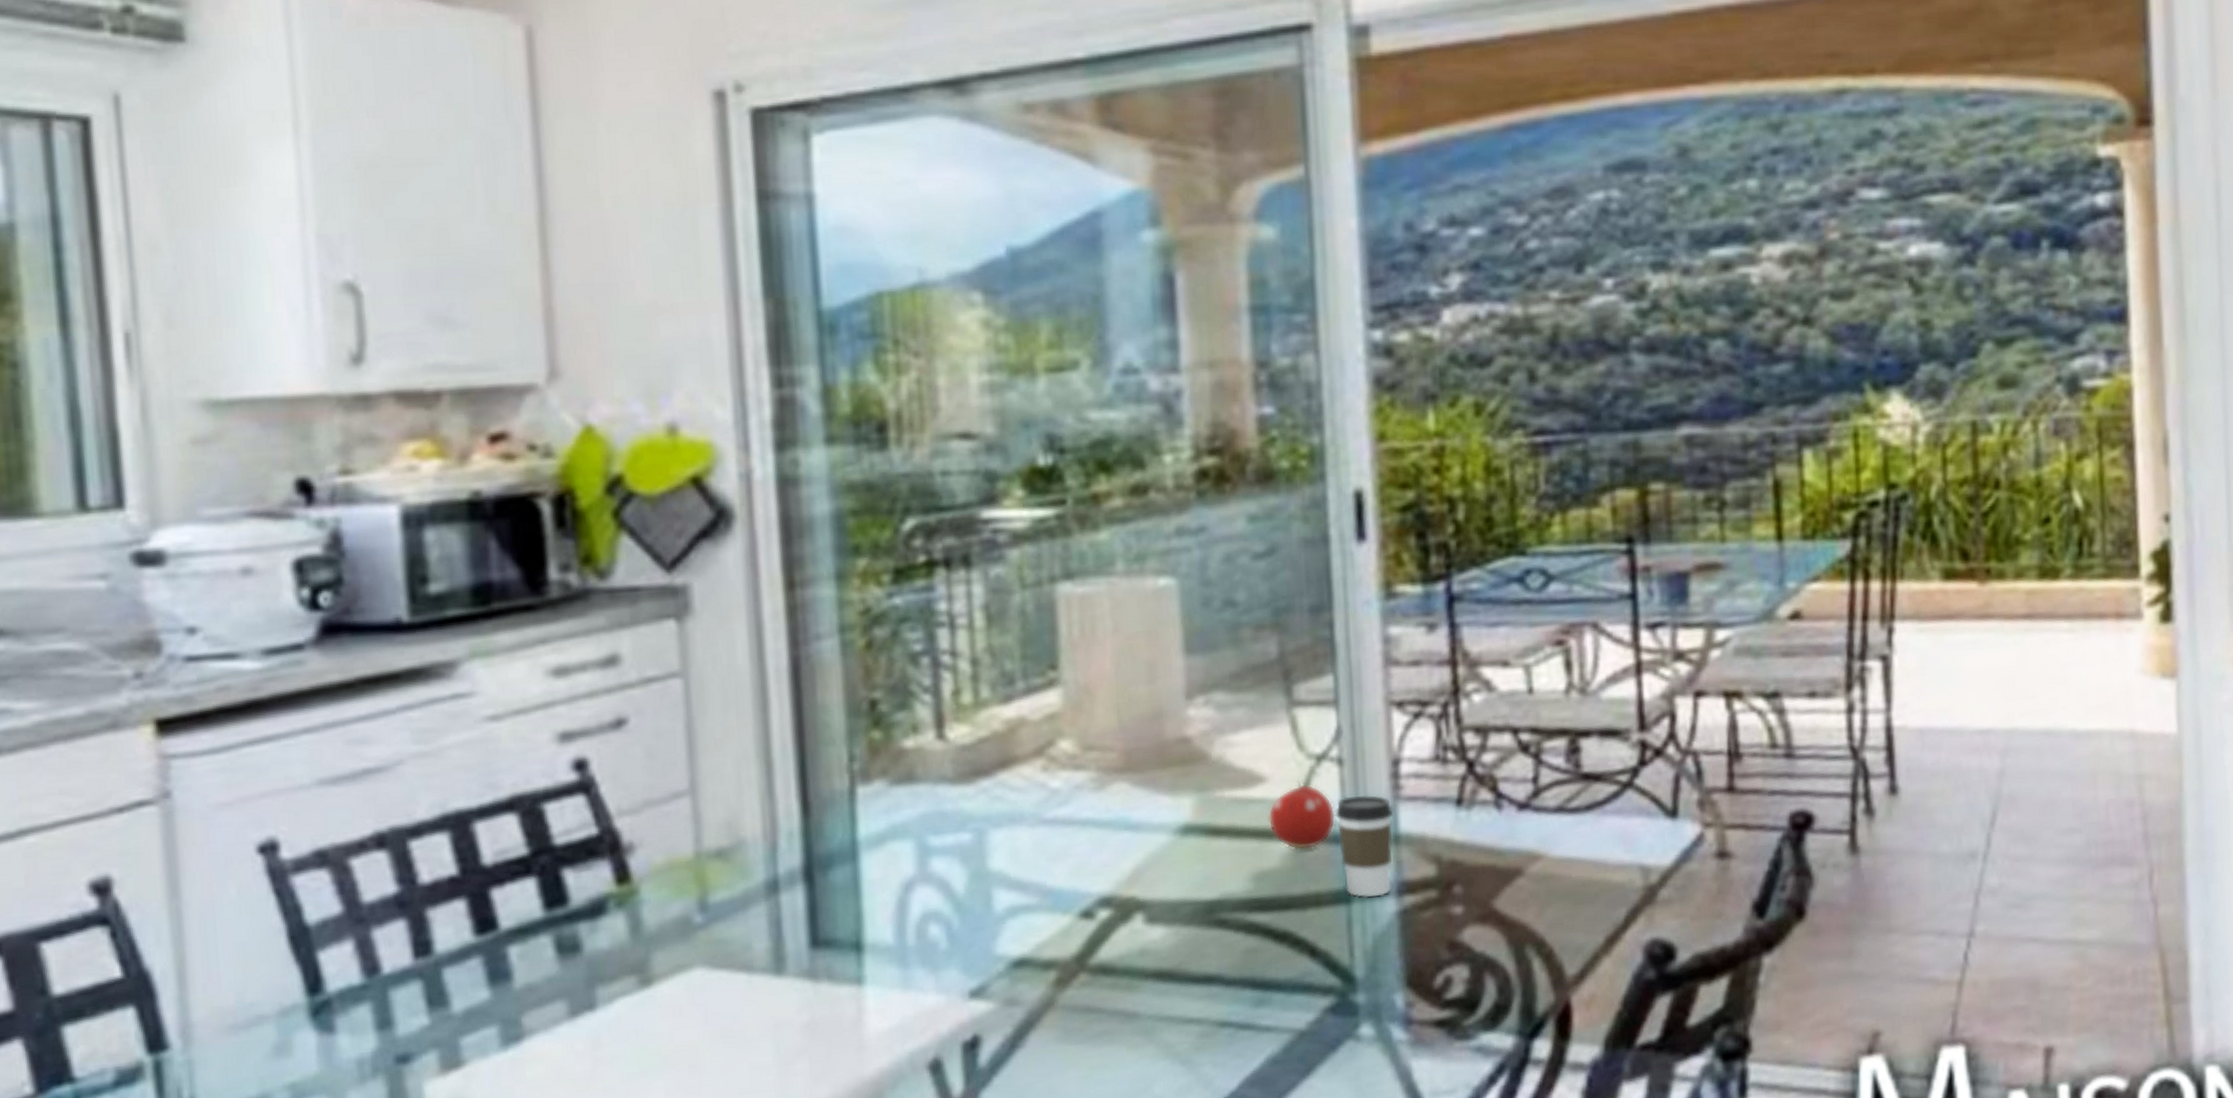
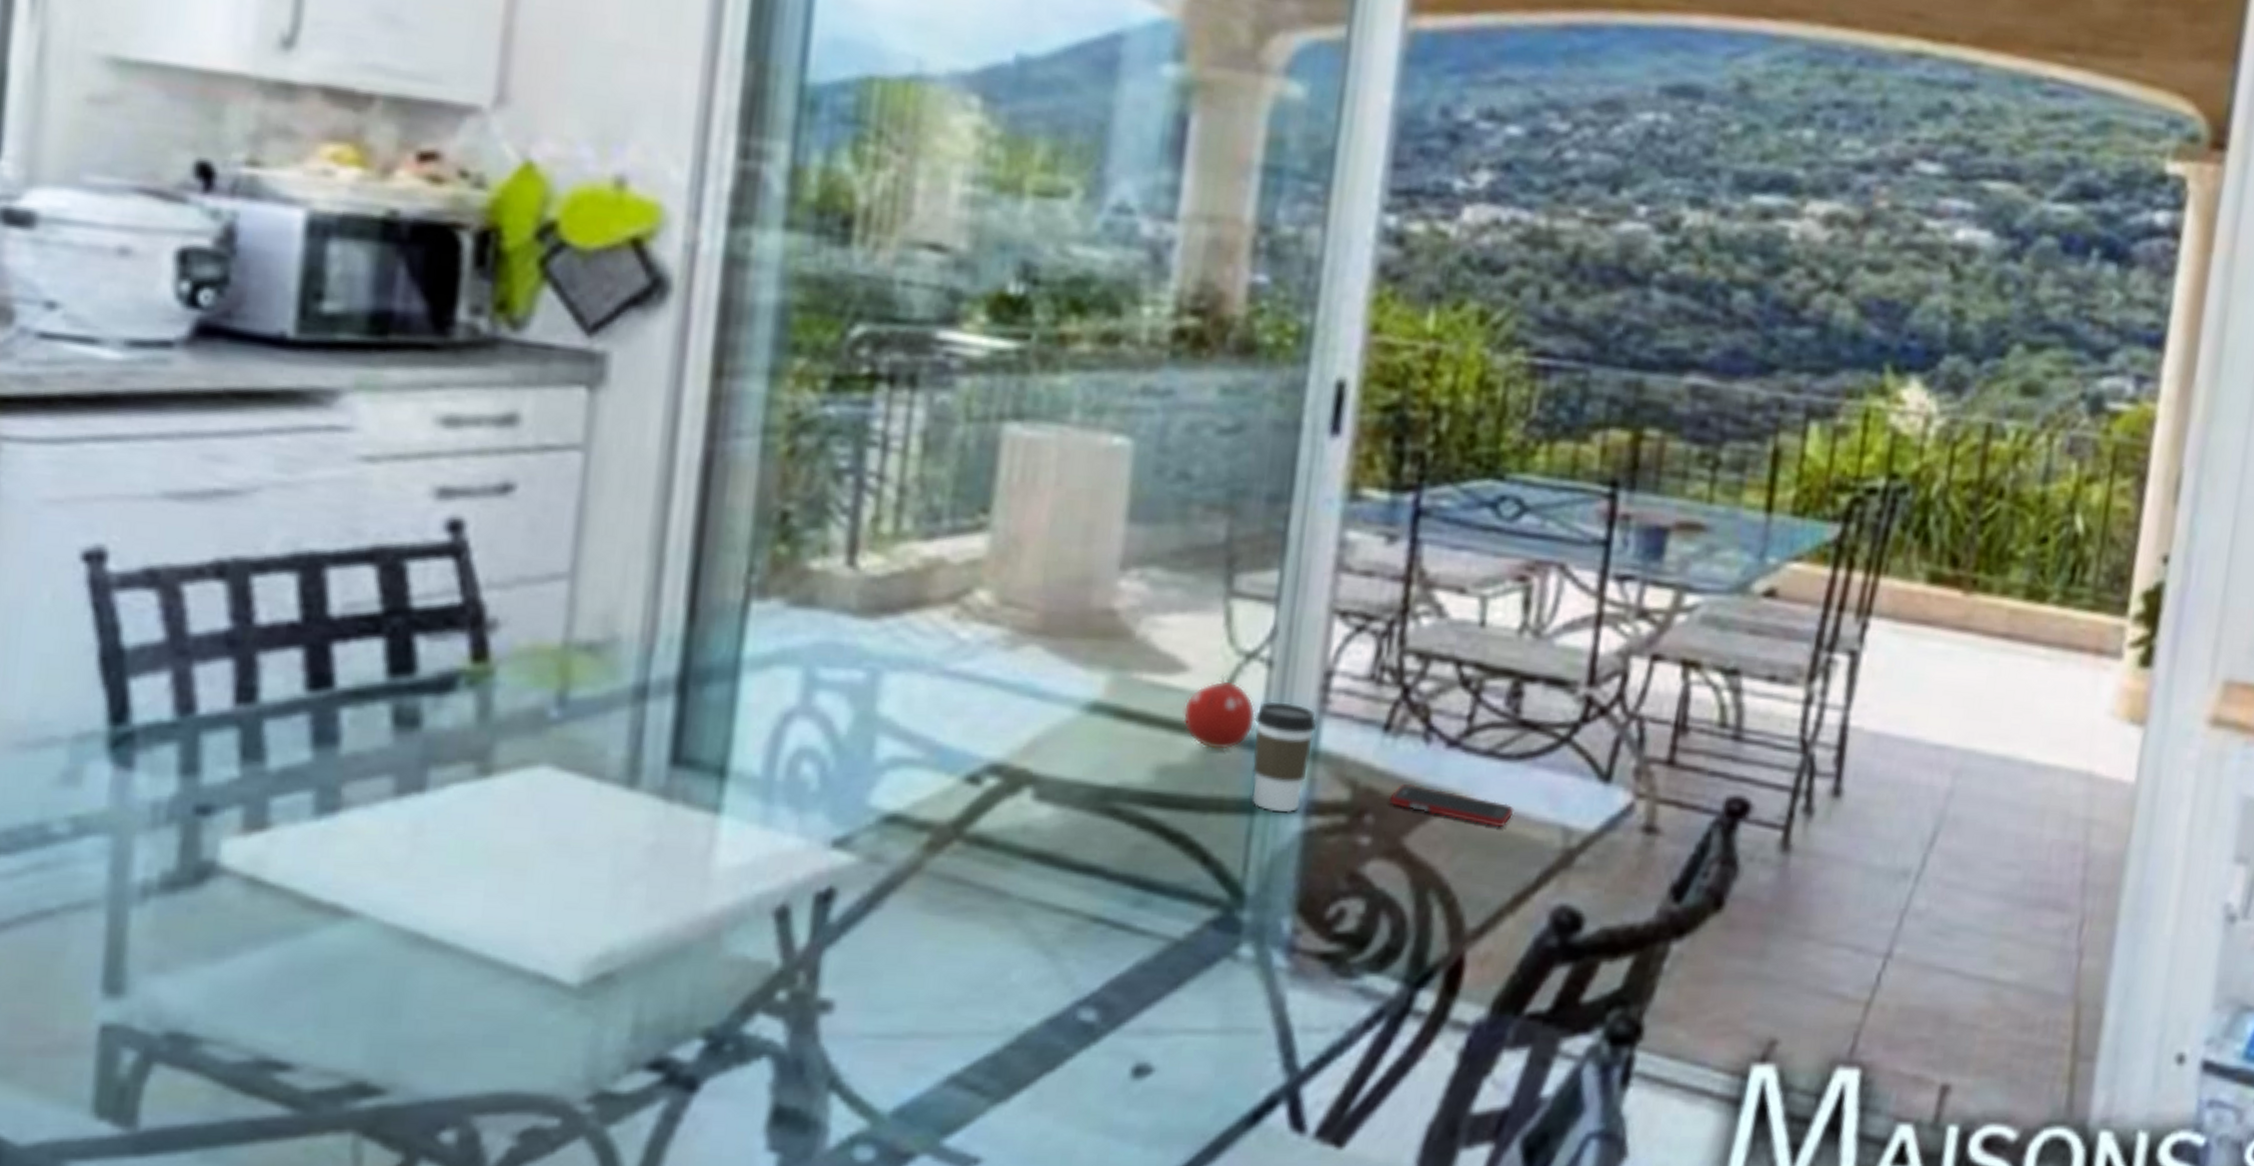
cell phone: none [1474,850,1592,877] -> present [1390,783,1514,827]

